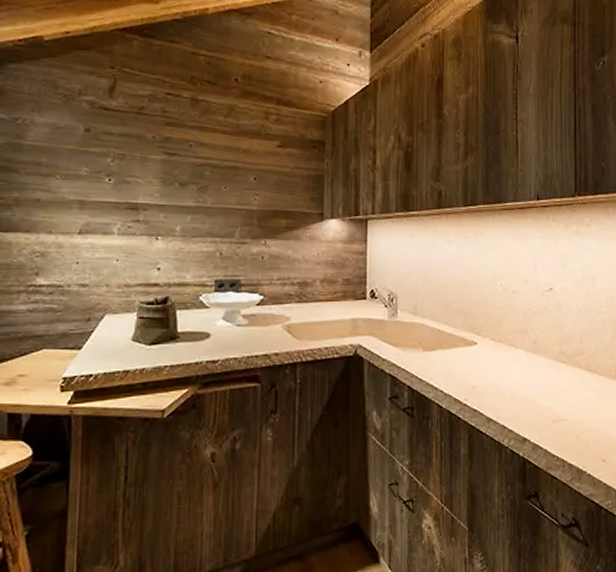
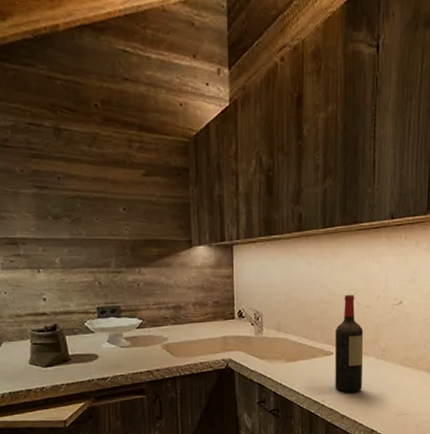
wine bottle: none [479,277,511,391] -> present [335,294,363,393]

